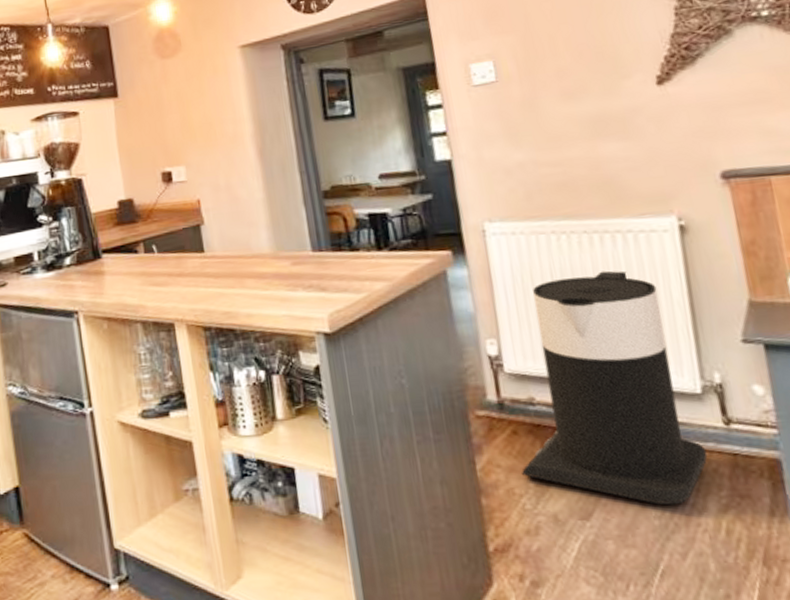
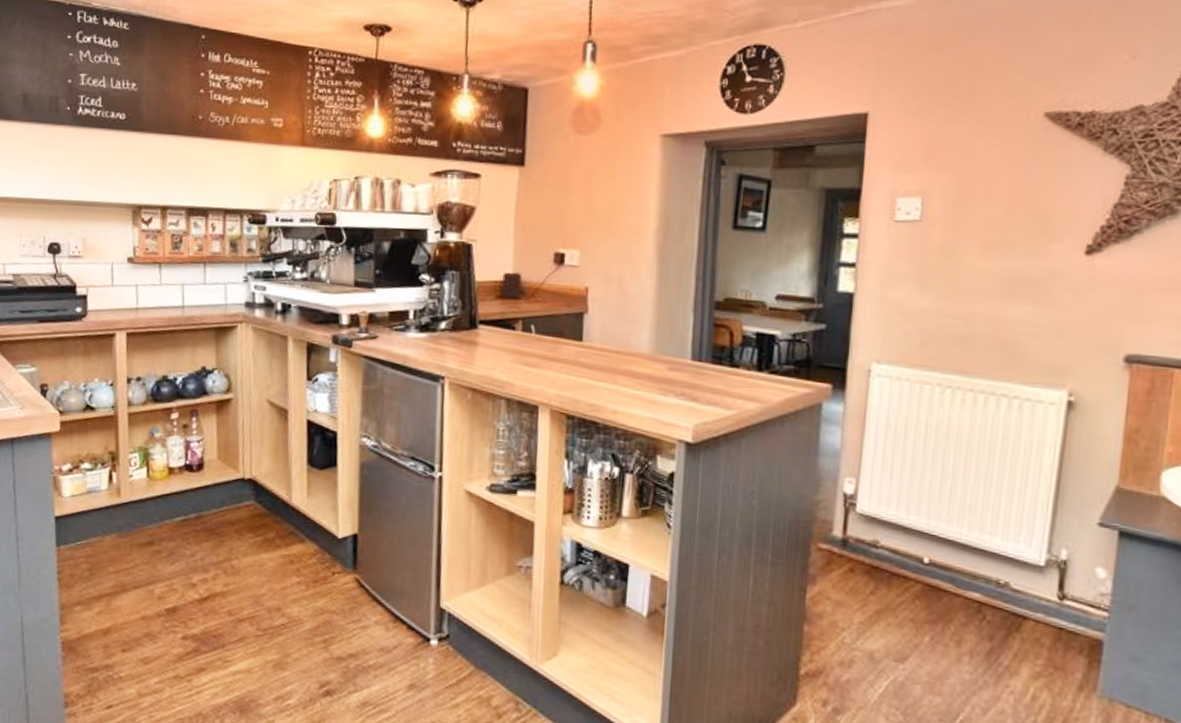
trash can: present [522,270,708,506] -> none [849,431,1034,665]

